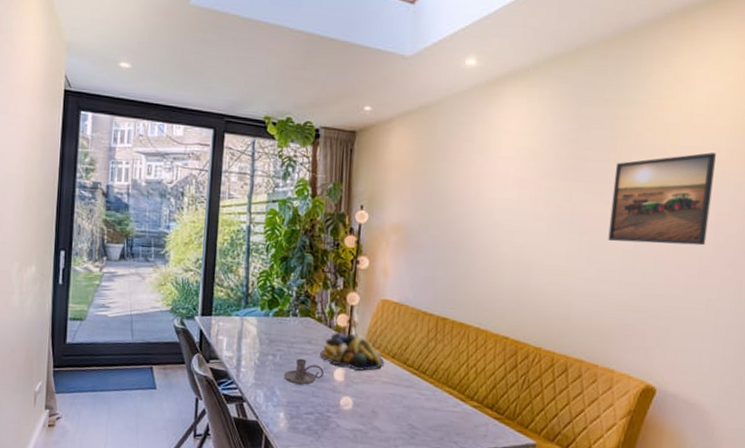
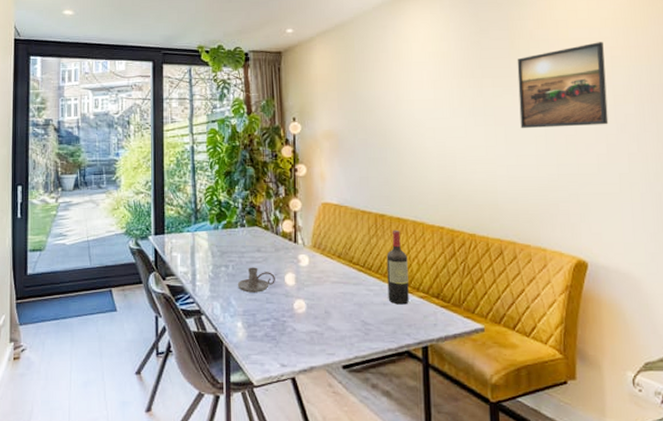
fruit bowl: present [320,332,385,371] -> none [270,238,332,273]
wine bottle: none [439,335,466,413] -> present [386,229,409,305]

